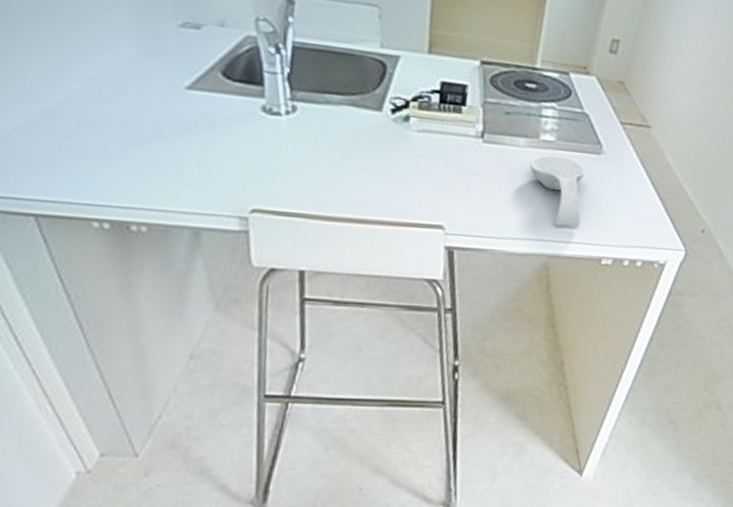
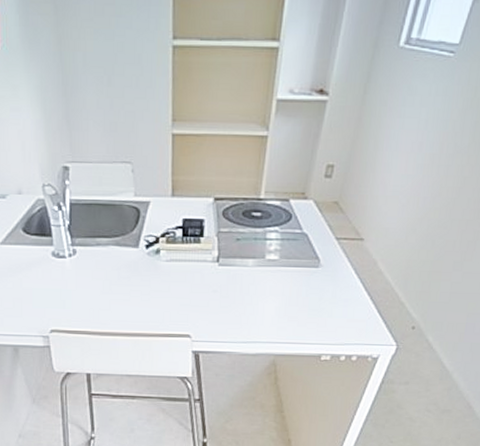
spoon rest: present [529,155,585,228] -> none [258,272,305,331]

